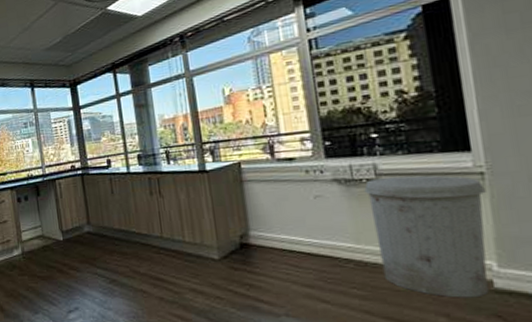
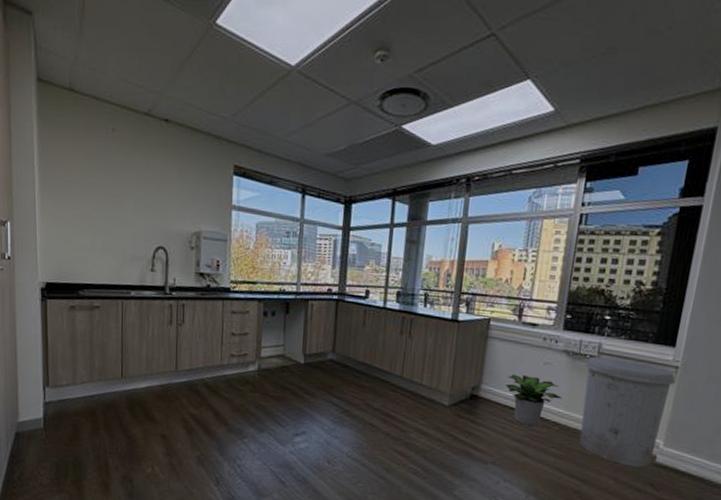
potted plant: none [275,212,347,267] -> present [505,374,562,426]

